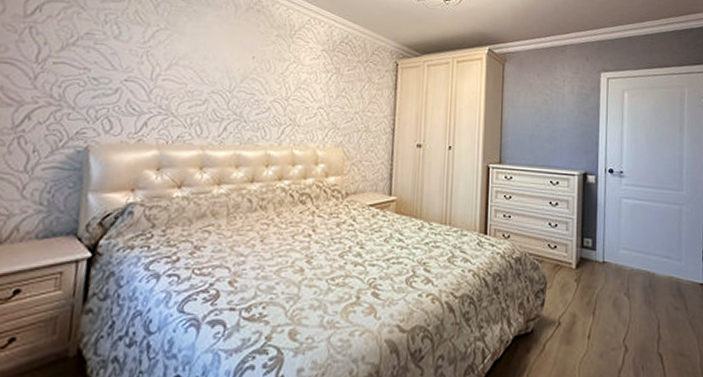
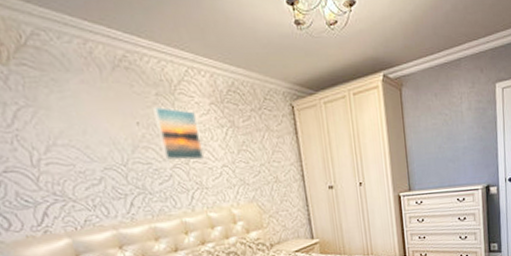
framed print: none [266,45,307,99] -> present [153,106,204,161]

